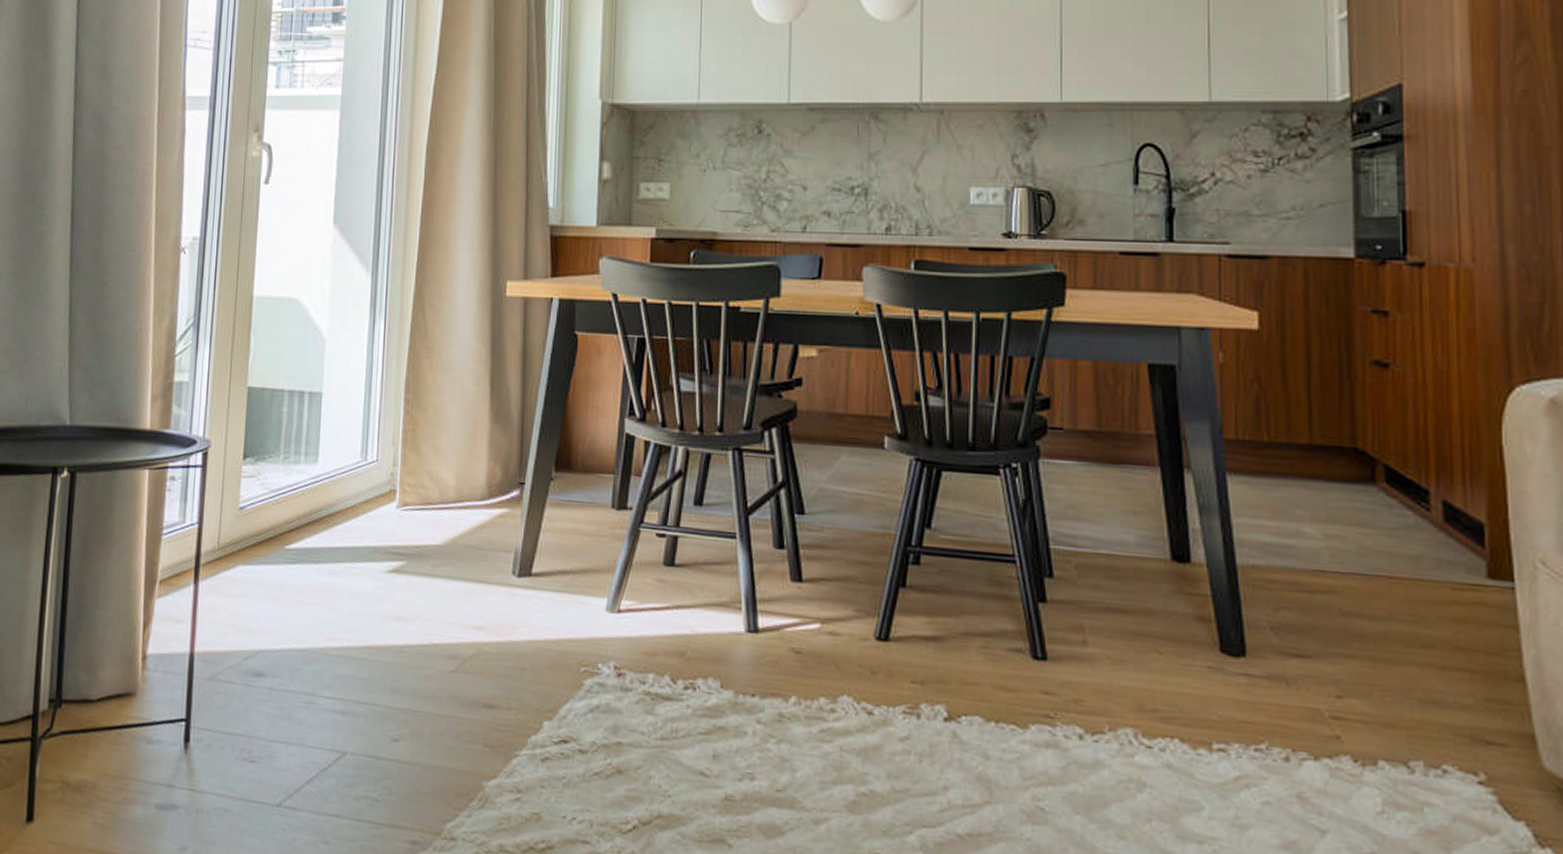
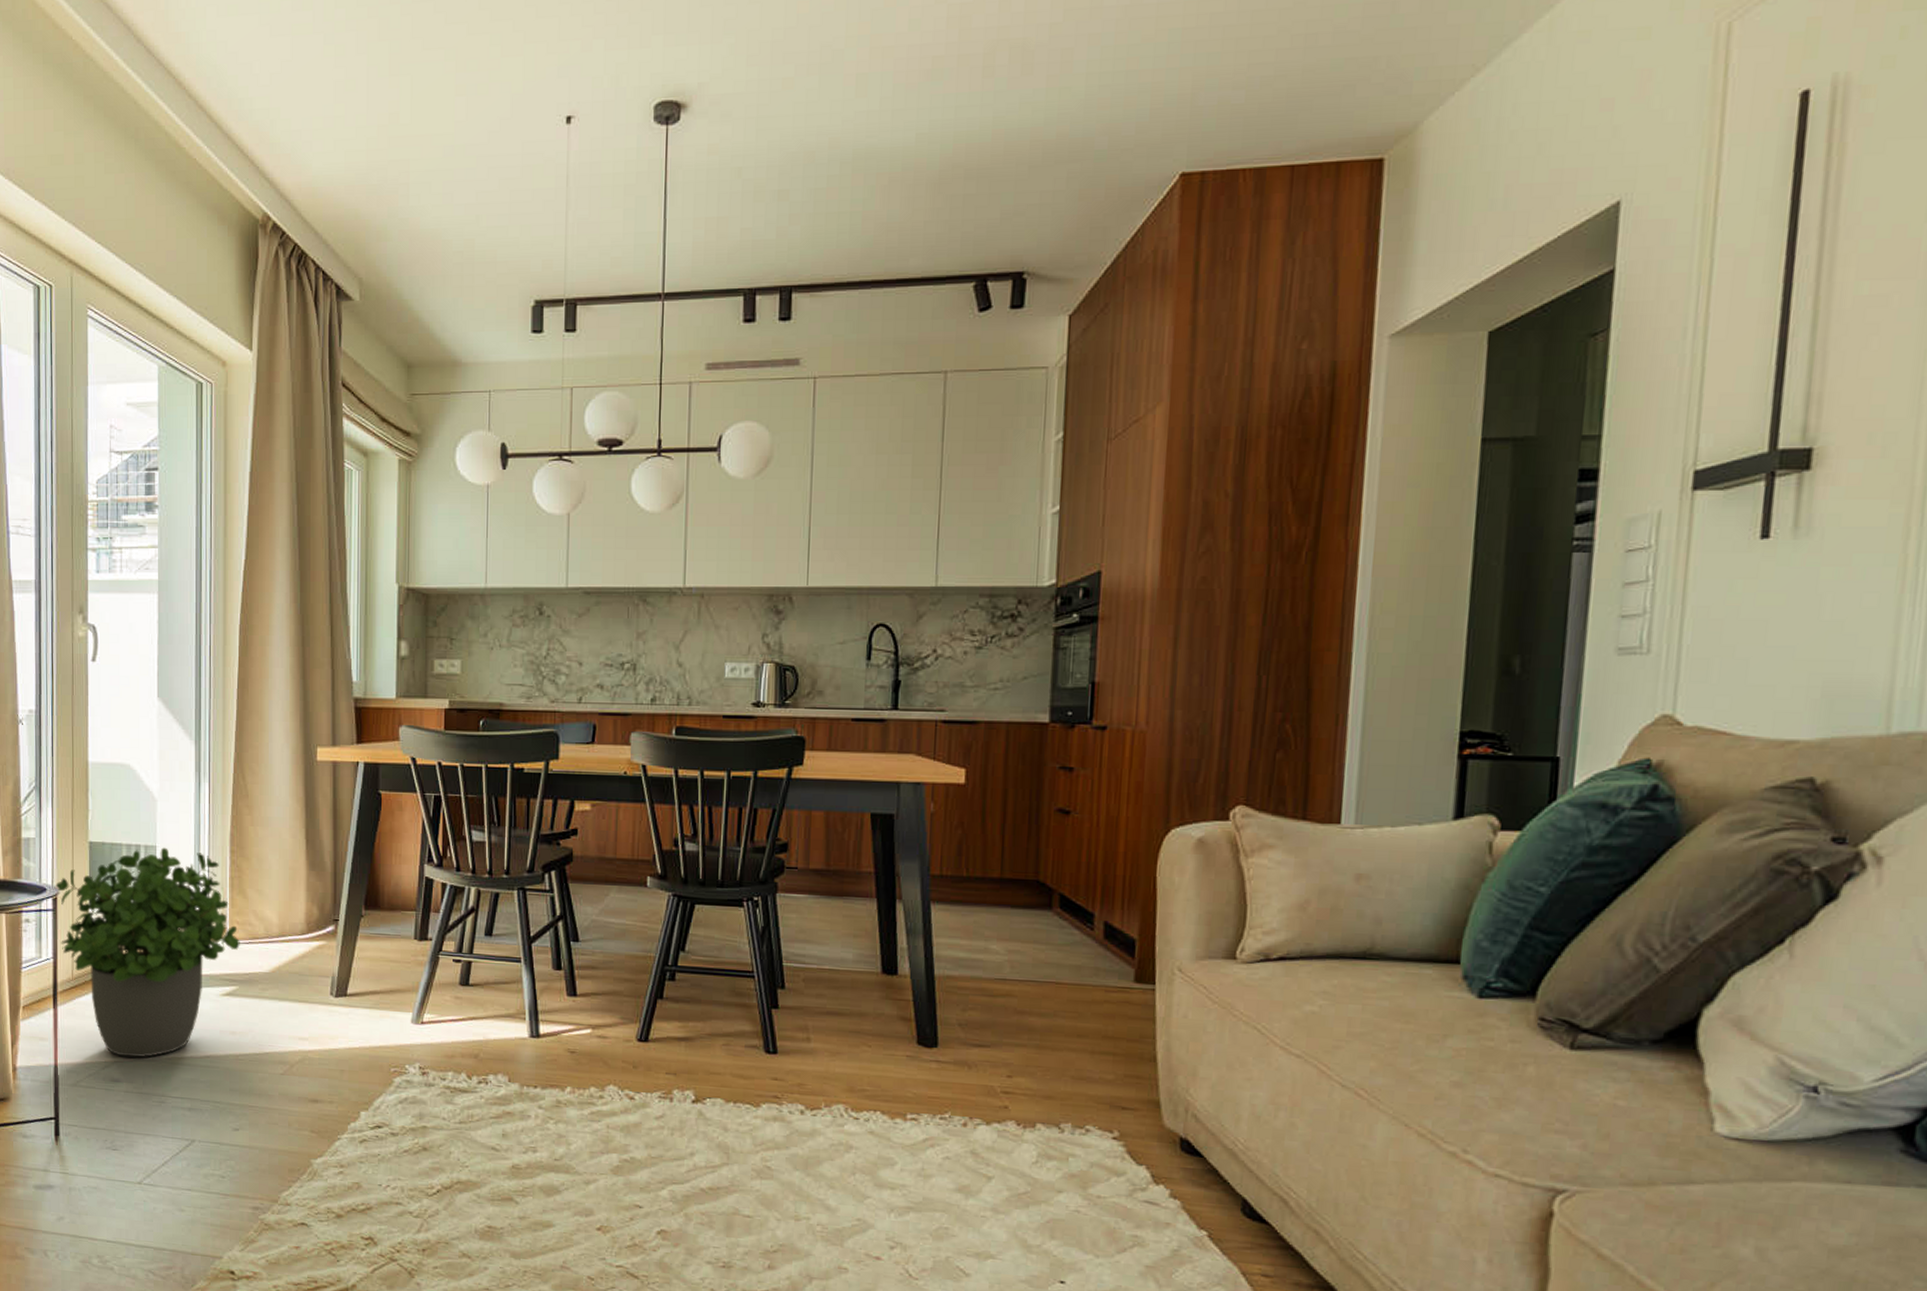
potted plant: none [206,394,411,647] -> present [55,847,240,1058]

